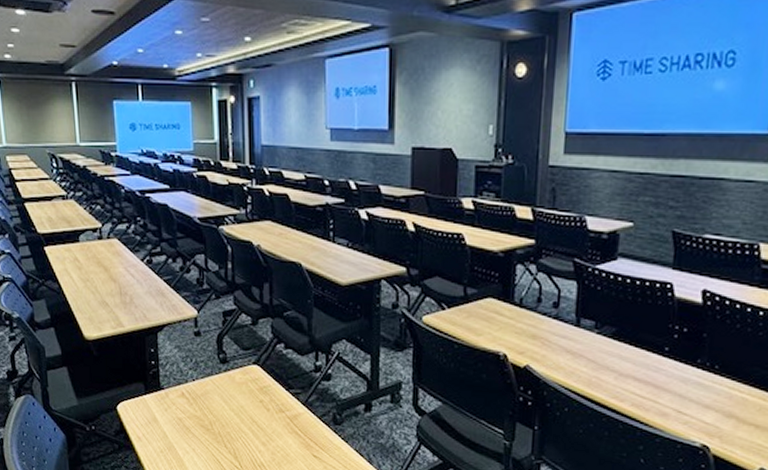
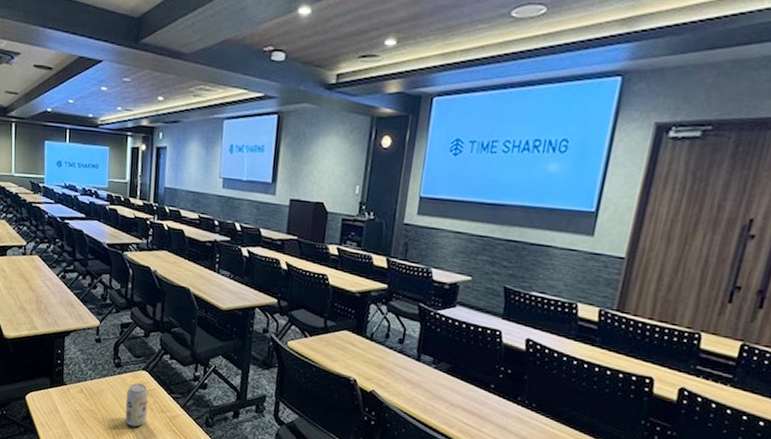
beverage can: none [236,380,263,432] -> present [125,383,148,427]

